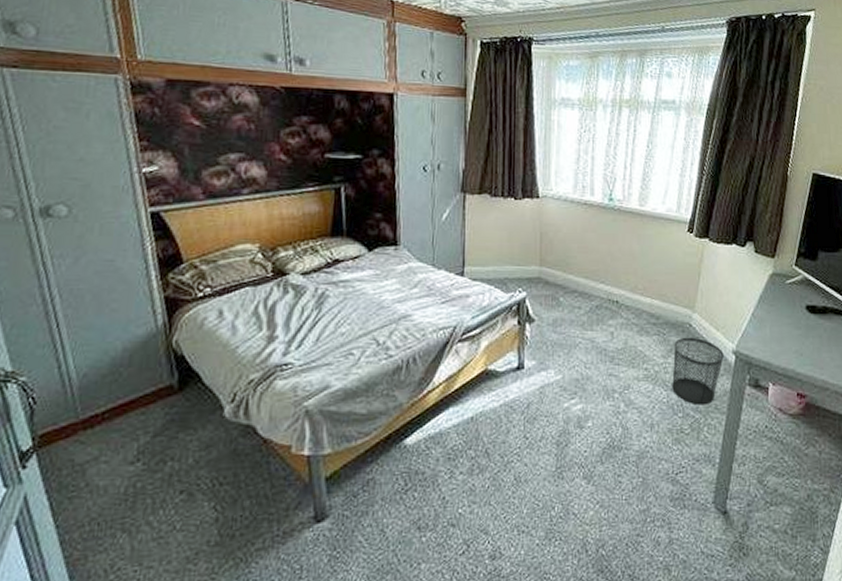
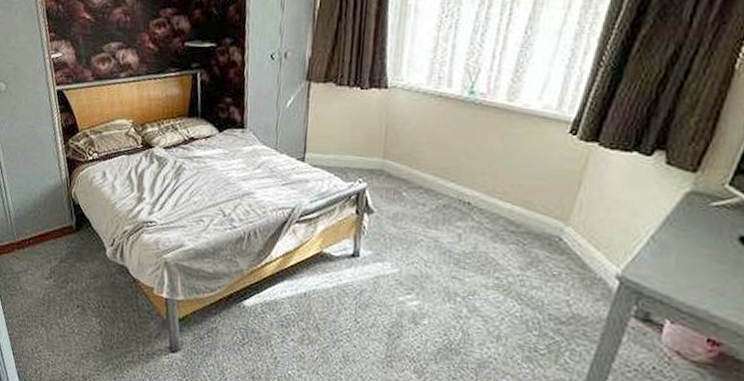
waste bin: present [672,337,724,406] -> none [528,251,603,329]

